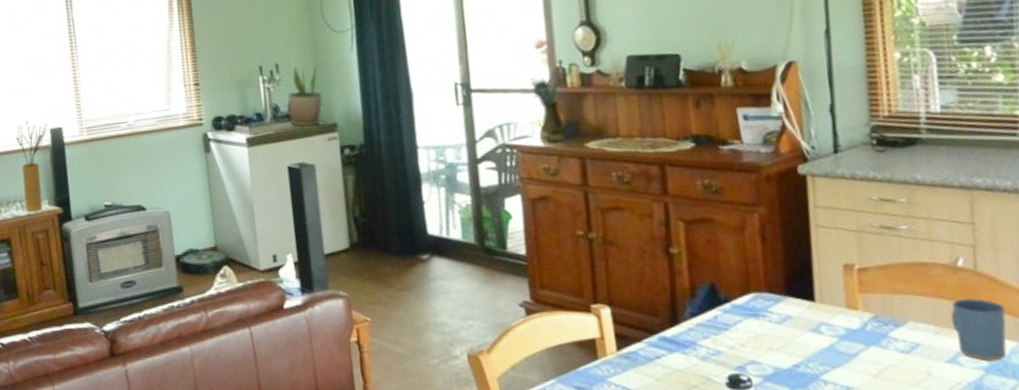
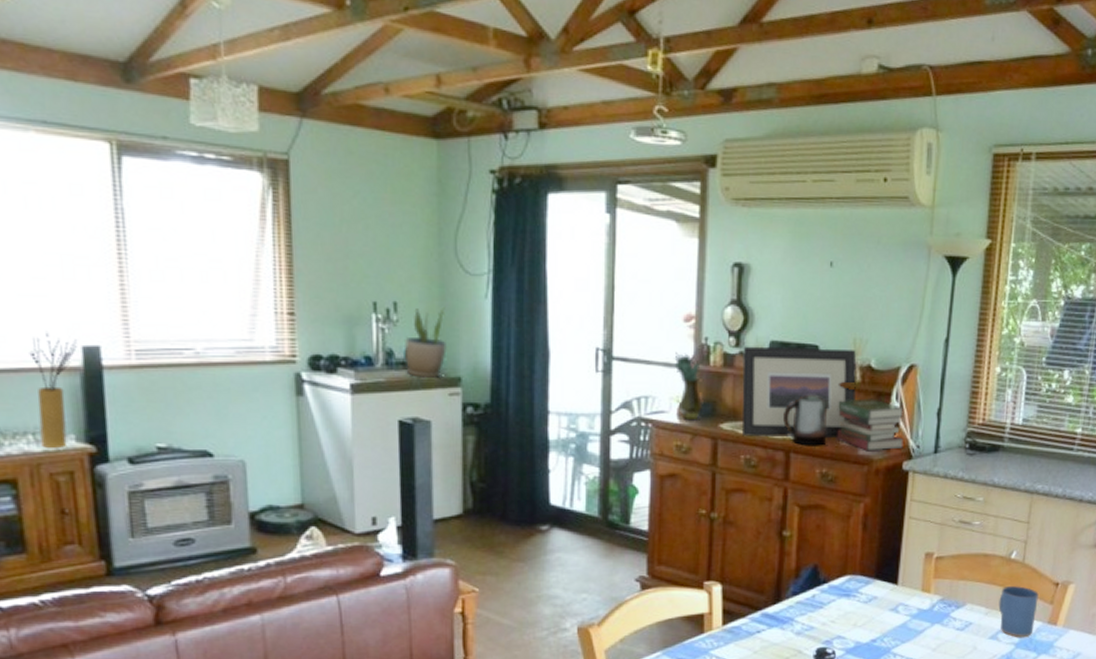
picture frame: none [599,54,730,152] -> present [742,346,856,438]
kettle: none [652,105,705,159] -> present [783,395,830,448]
books: none [711,101,795,158] -> present [837,398,904,452]

